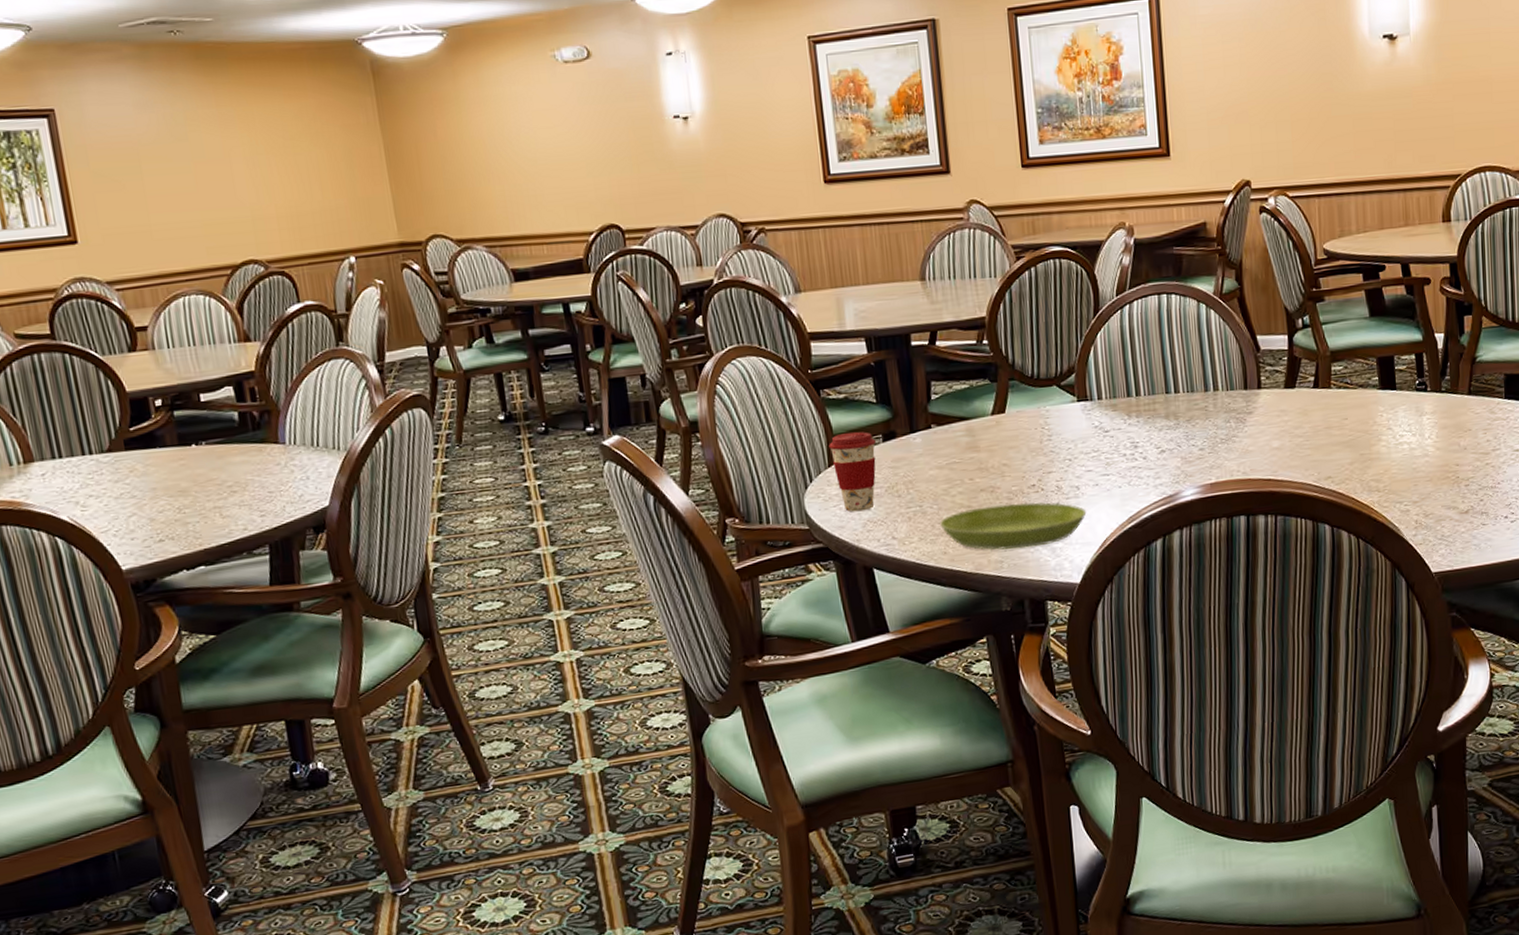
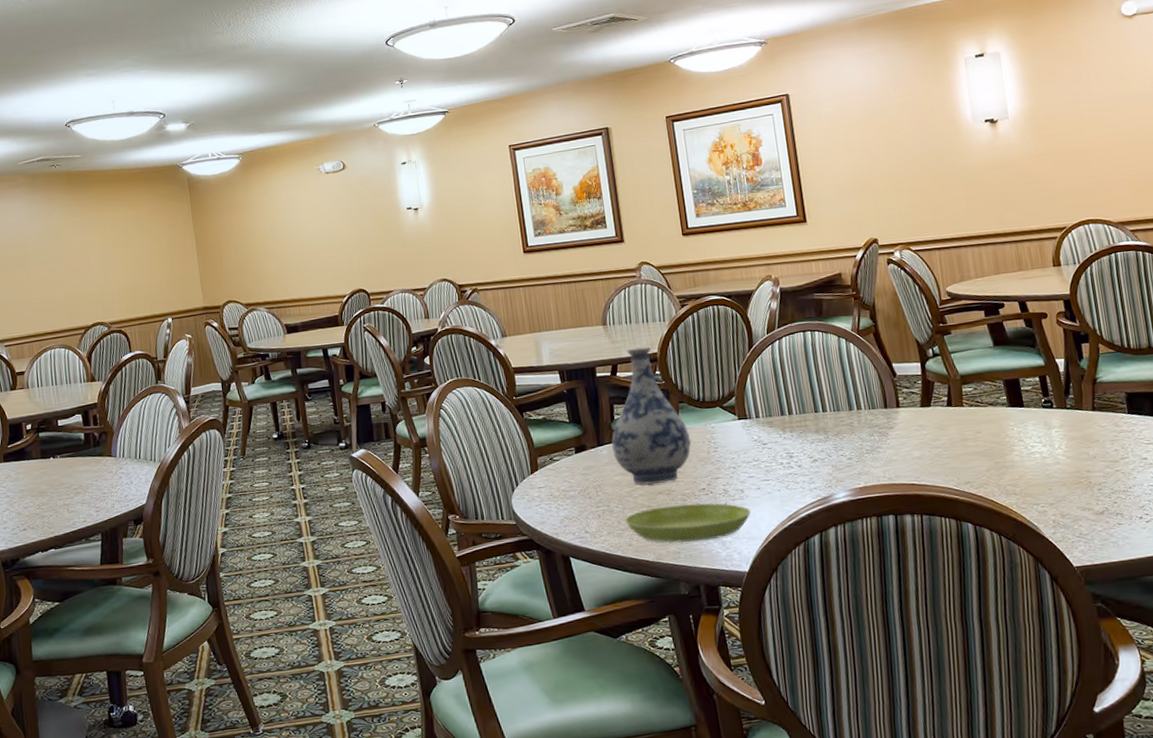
coffee cup: present [829,432,876,512] -> none [531,445,570,511]
vase: none [927,309,1022,481] -> present [611,346,692,485]

